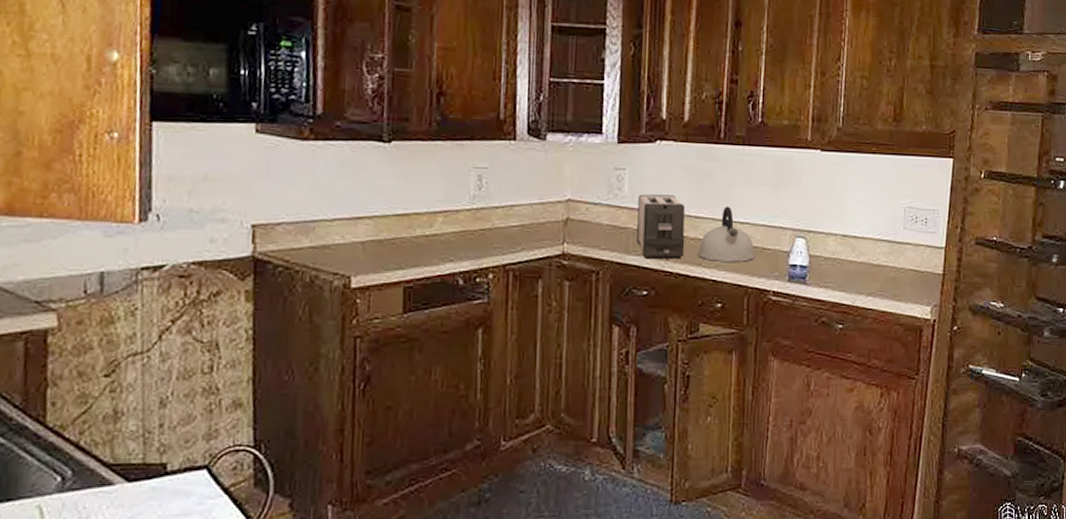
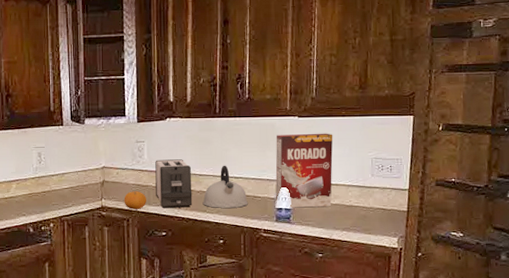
fruit: none [593,234,625,259] -> present [124,191,147,209]
cereal box: none [790,171,861,266] -> present [275,133,333,208]

